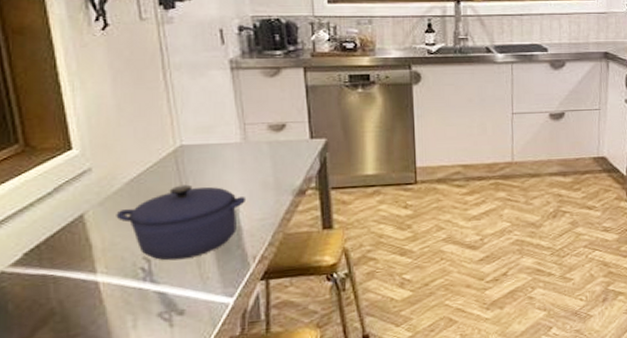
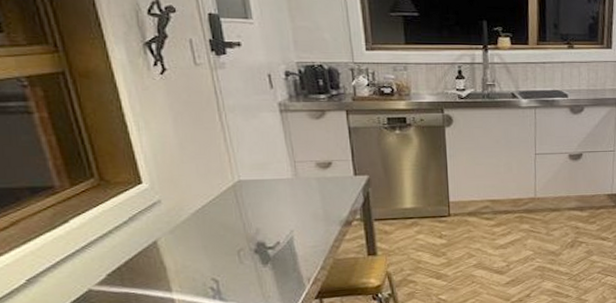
cooking pot: present [116,184,245,261] -> none [185,215,299,282]

